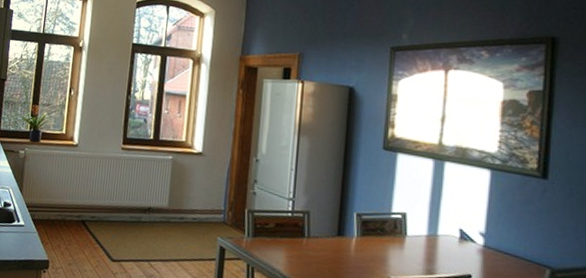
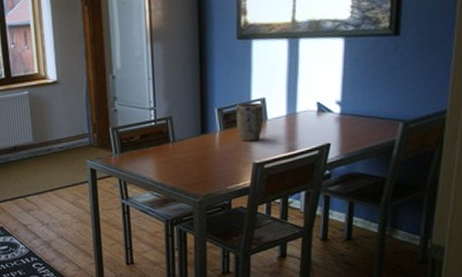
plant pot: none [374,213,404,256] -> present [236,102,264,142]

